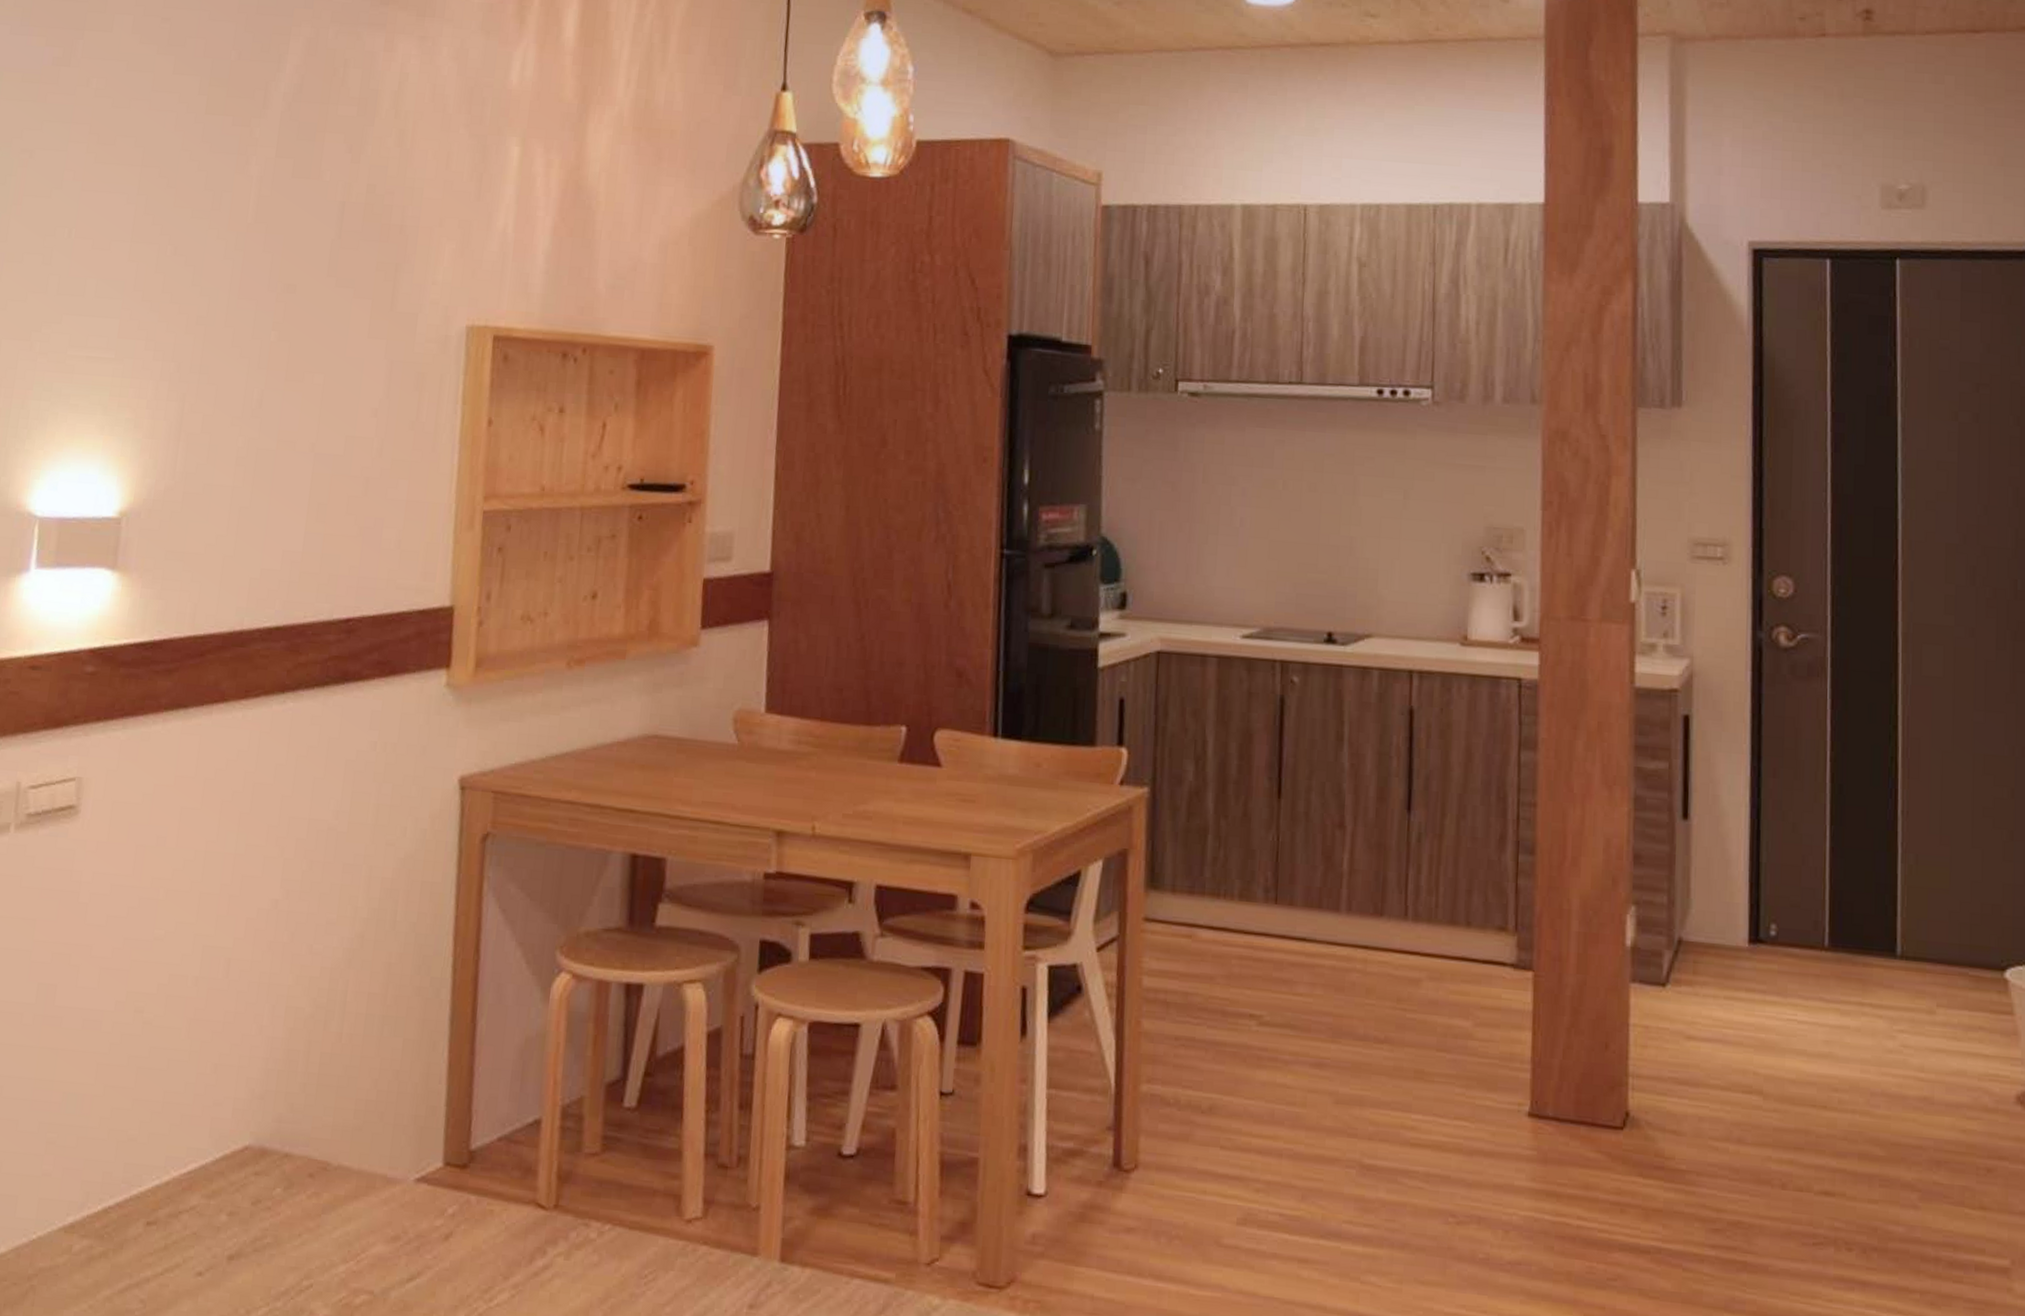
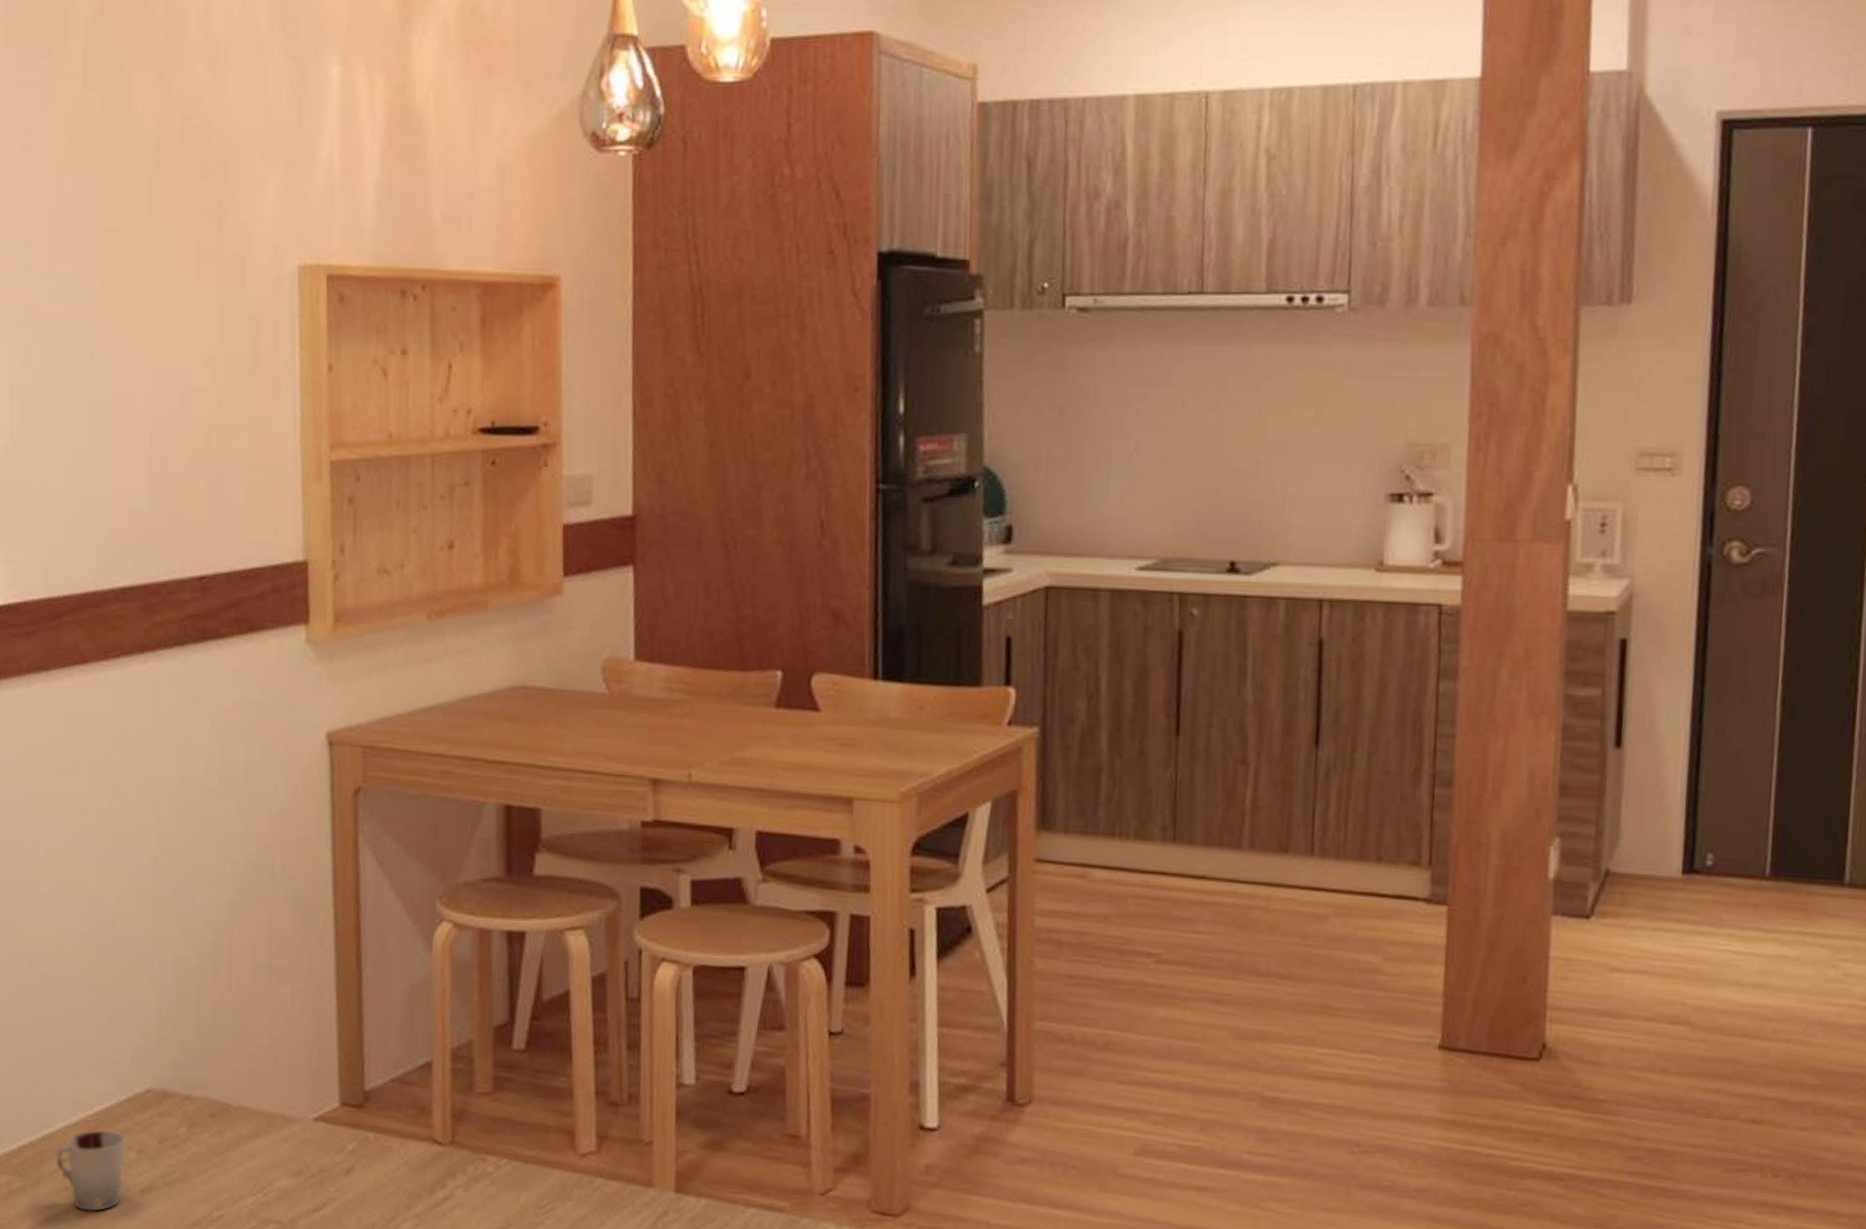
cup: none [142,1190,217,1280] -> present [56,1130,125,1211]

